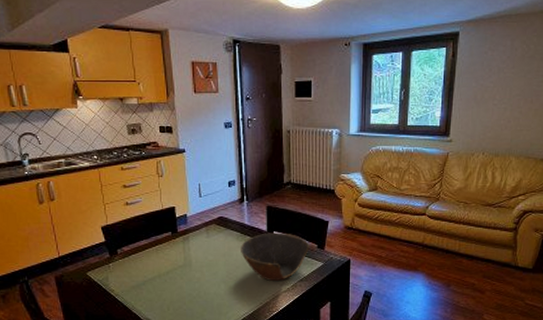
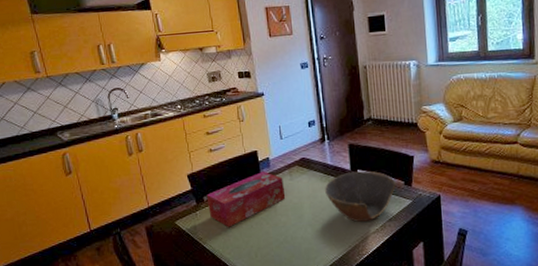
tissue box: none [120,228,201,281] -> present [206,172,286,228]

